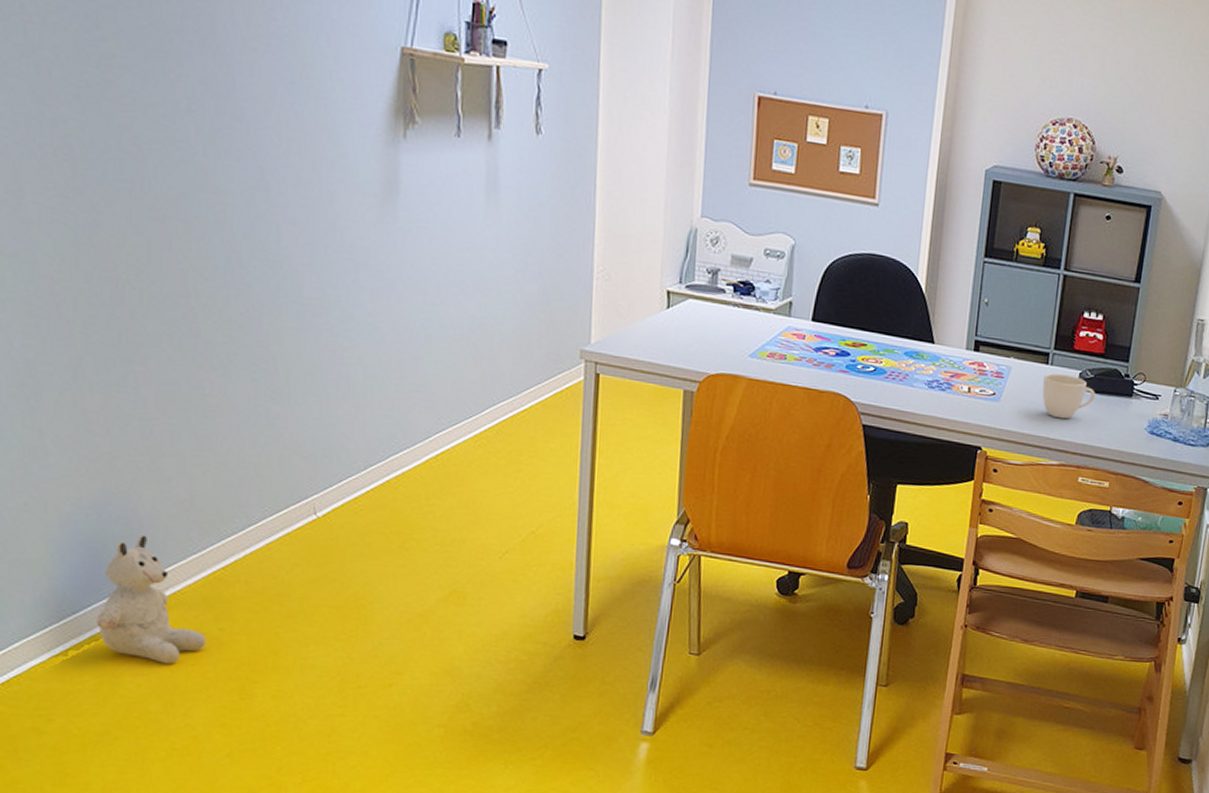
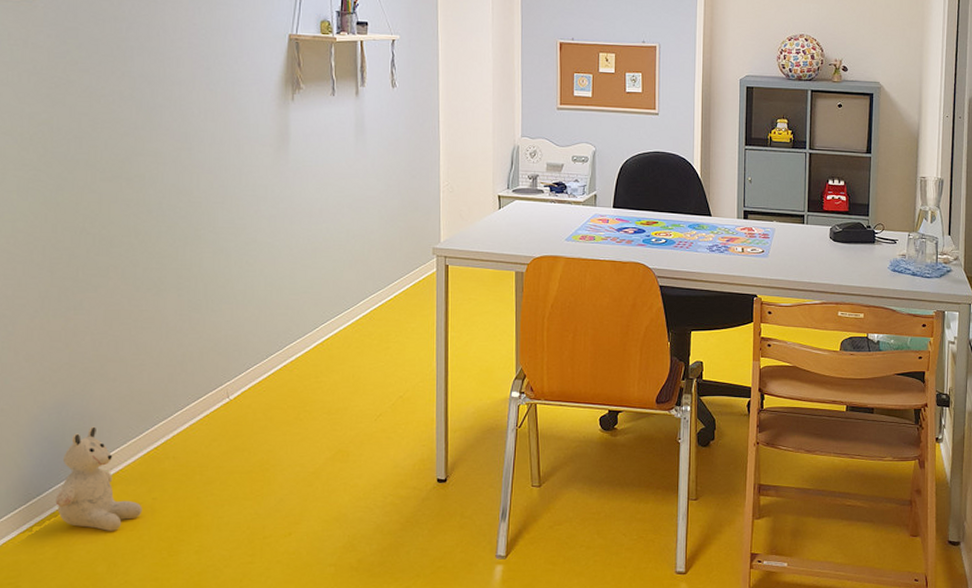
cup: present [1042,373,1095,420] -> none [802,231,844,266]

